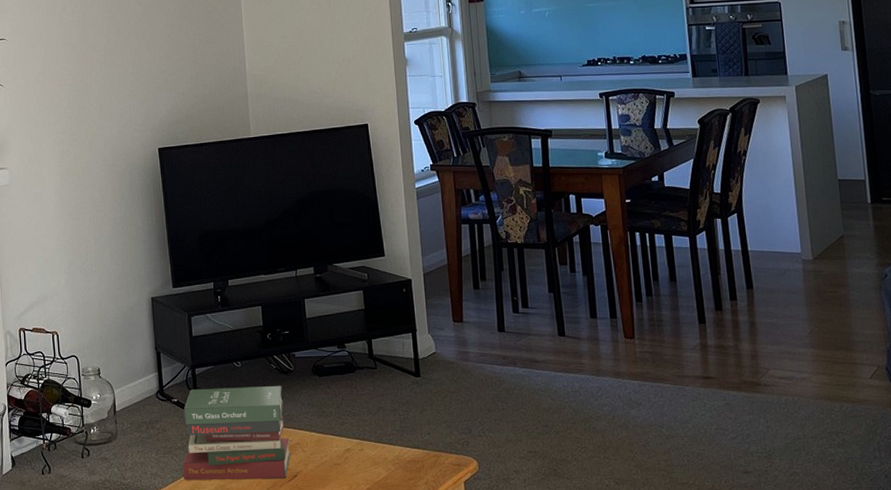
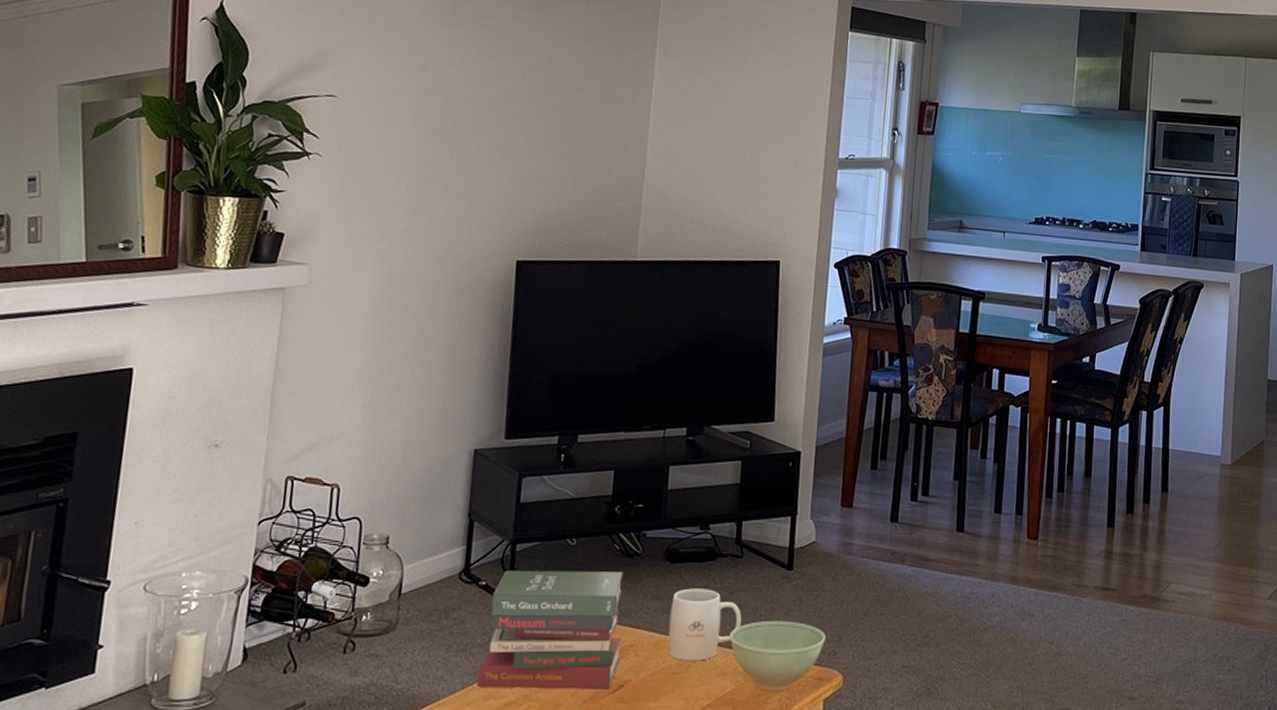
mug: none [324,395,385,454] -> present [668,588,742,661]
bowl: none [376,418,458,477] -> present [729,620,827,693]

